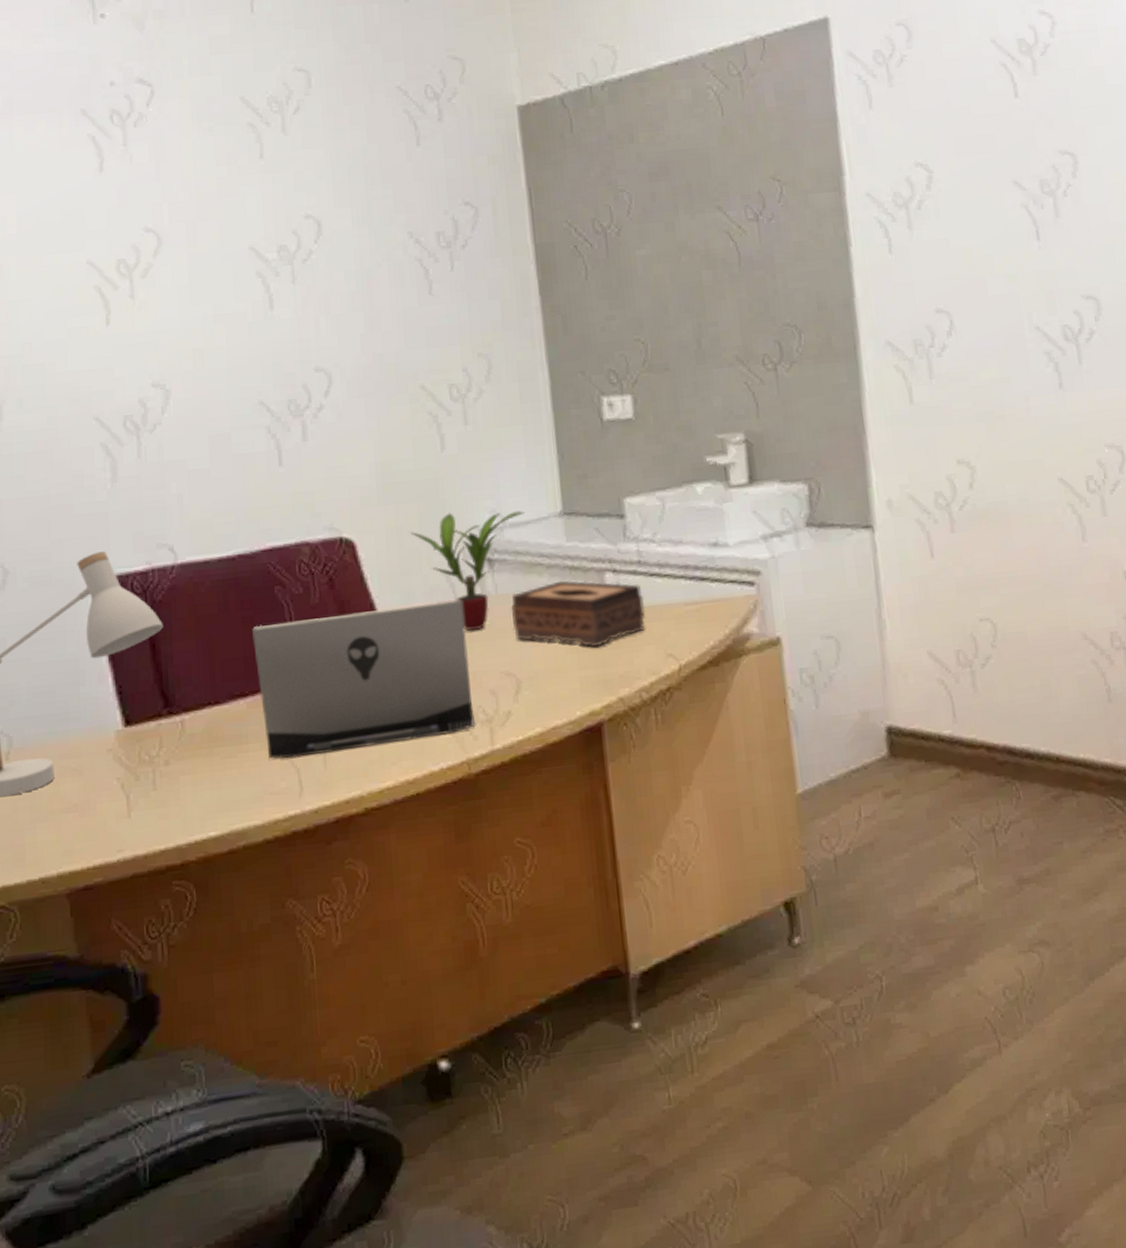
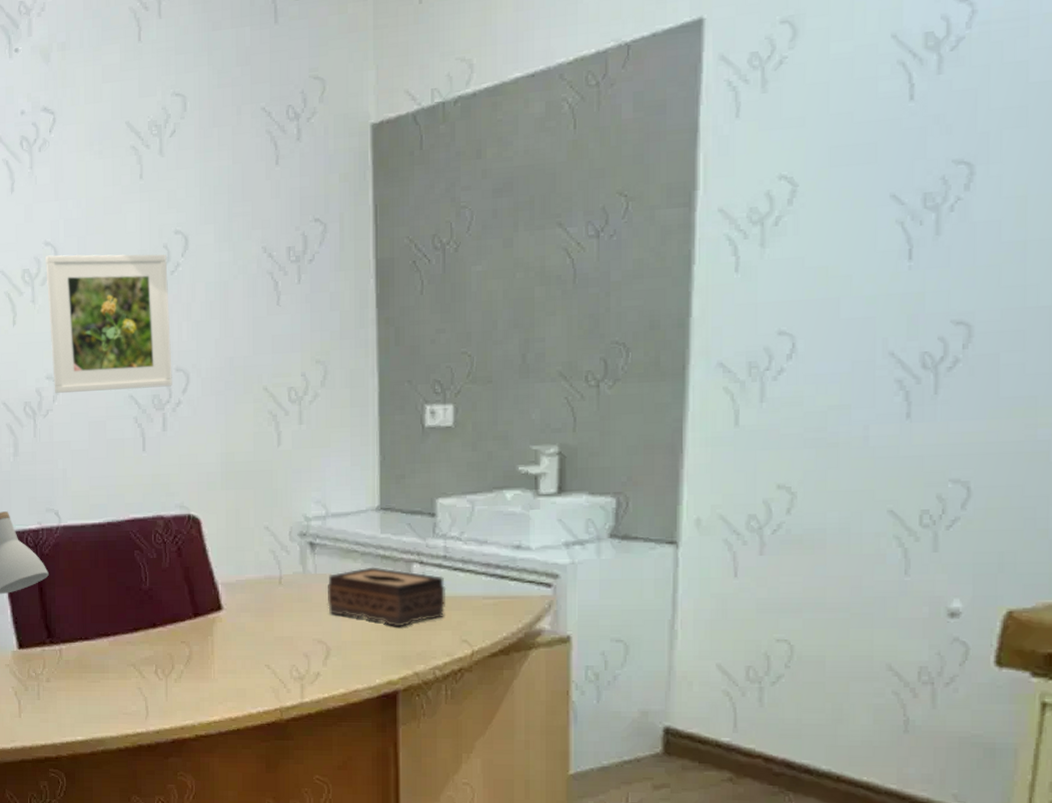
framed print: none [146,240,312,404] -> present [45,254,172,394]
laptop computer: present [252,600,475,759] -> none [116,574,289,689]
potted plant: present [409,511,525,631] -> none [246,500,346,602]

